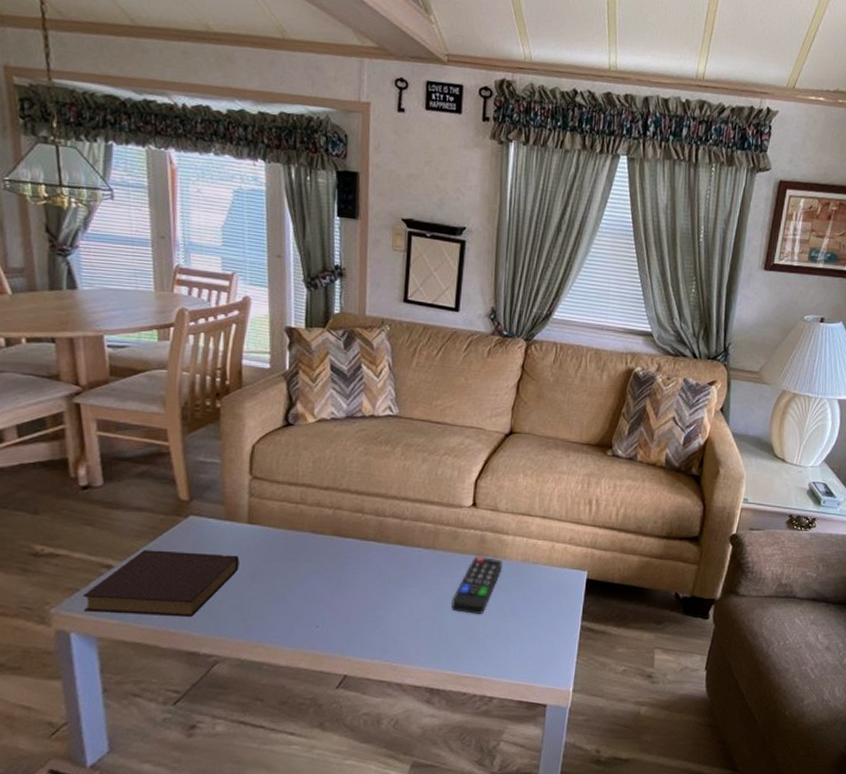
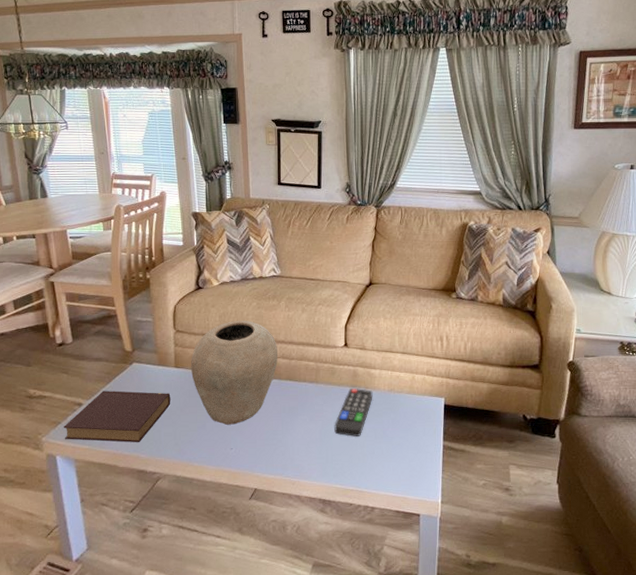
vase: none [269,468,387,597] -> present [190,321,278,425]

